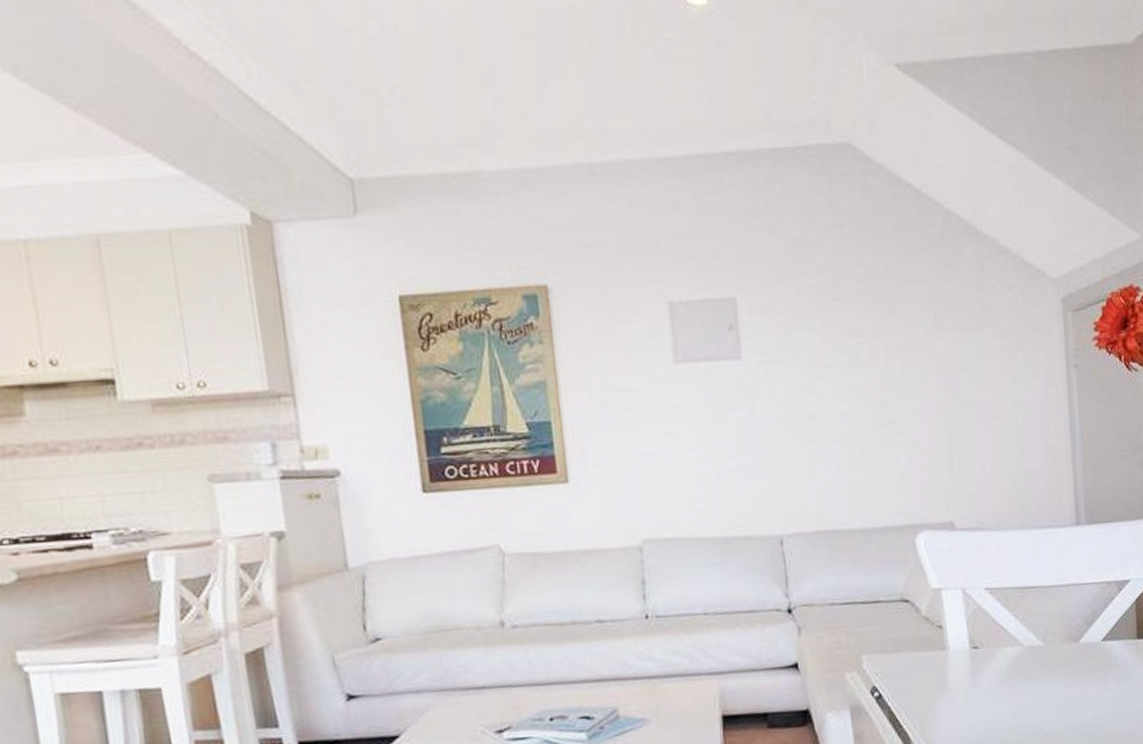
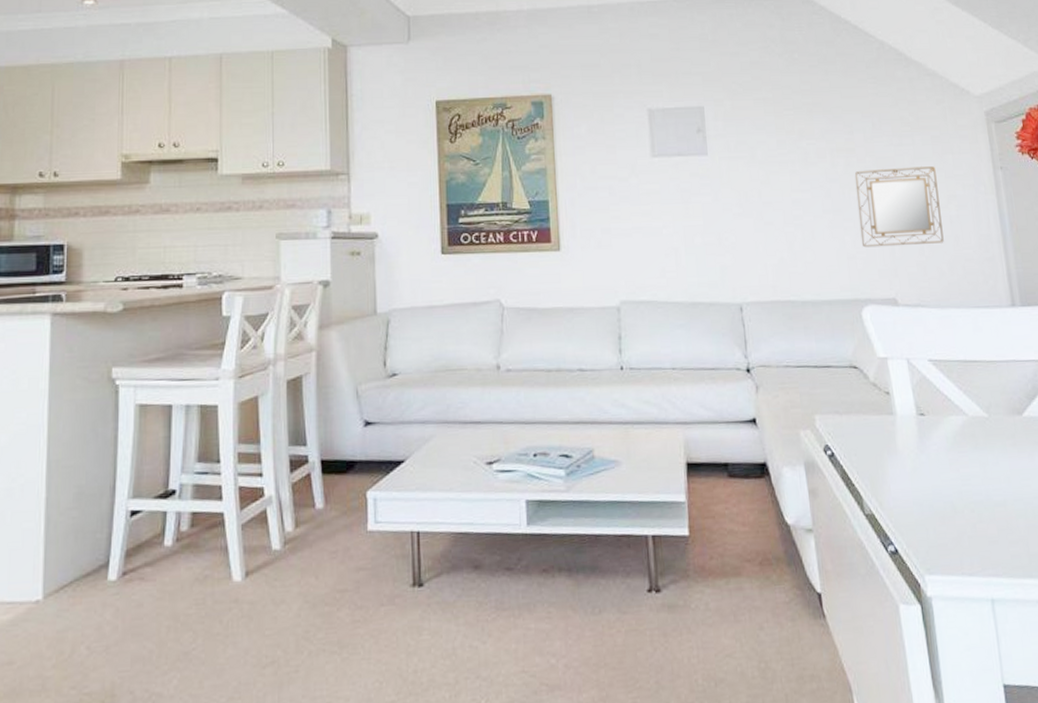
home mirror: none [912,366,1008,465] -> present [854,166,944,248]

